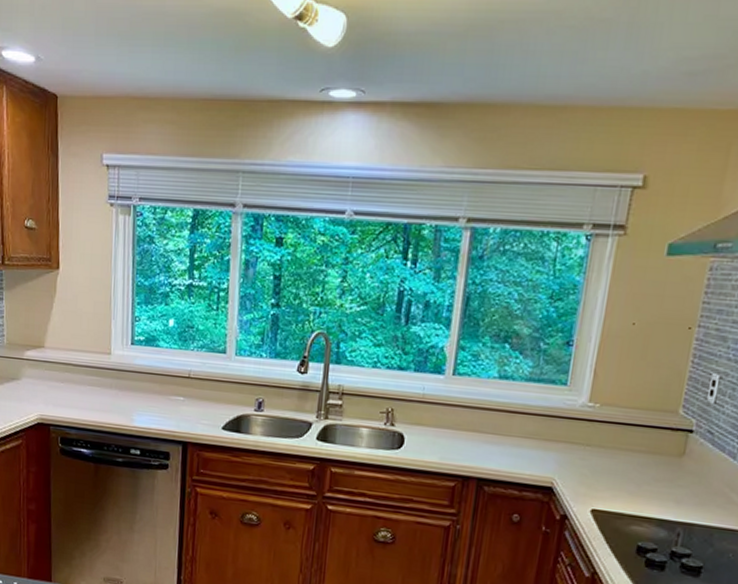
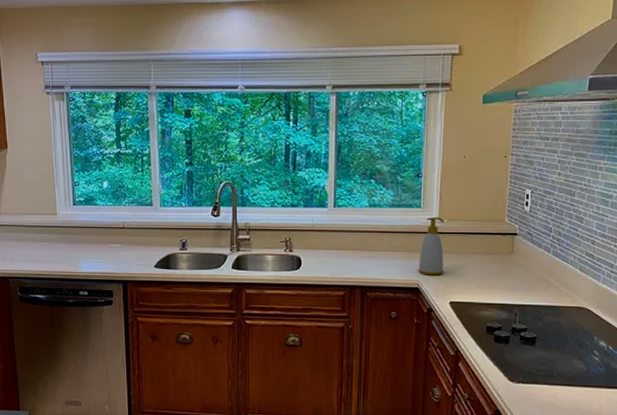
soap bottle: none [554,398,597,475] -> present [418,216,445,275]

